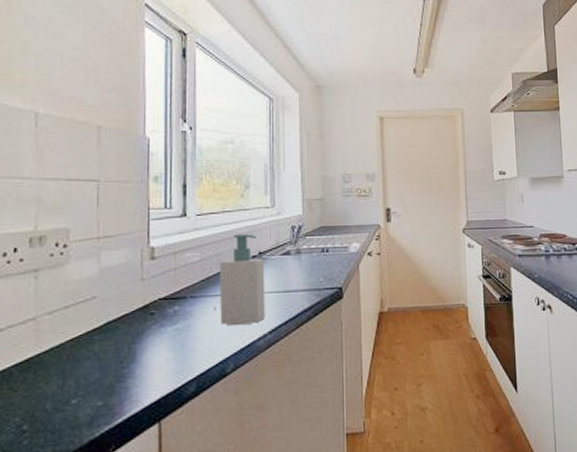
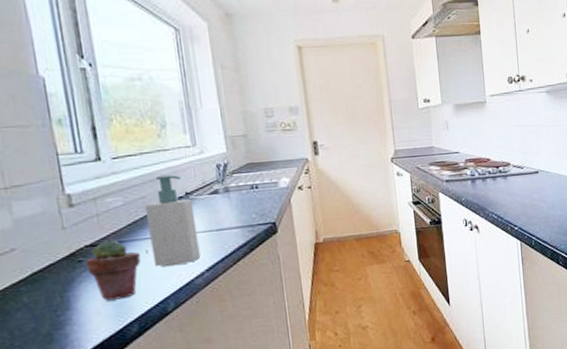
potted succulent: none [157,293,208,357] -> present [85,239,141,301]

